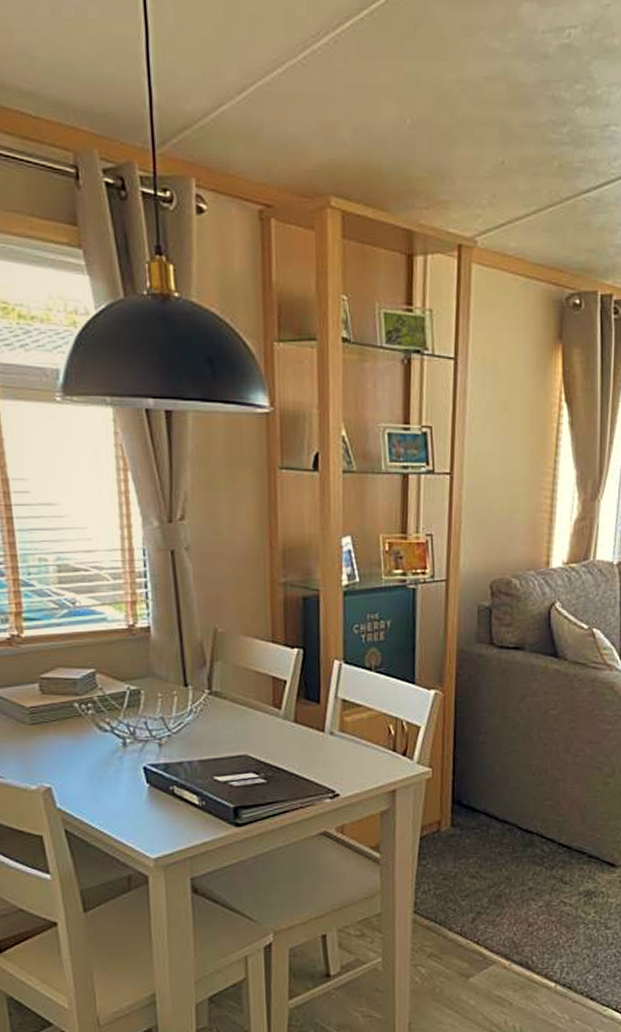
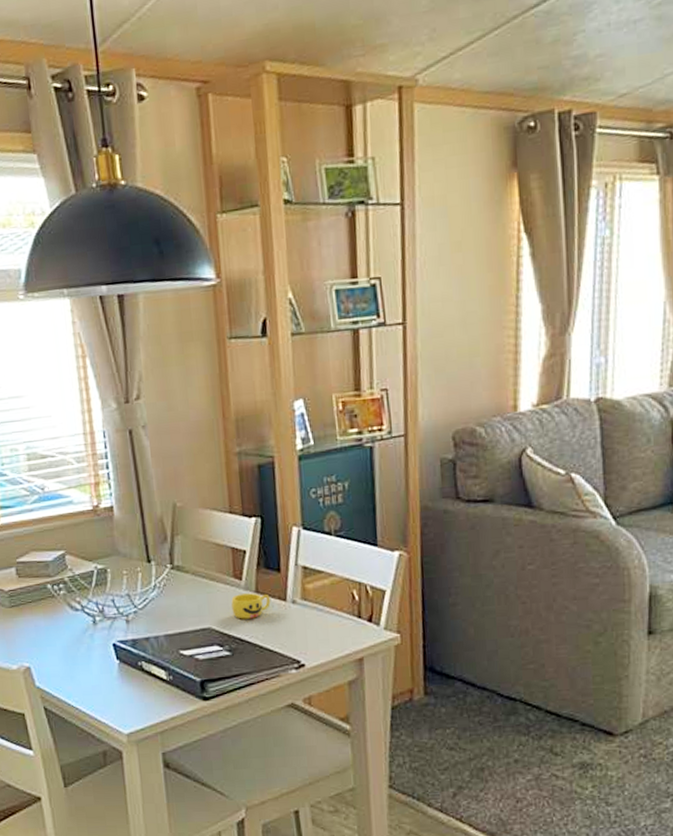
cup: none [269,723,309,748] -> present [231,593,271,619]

